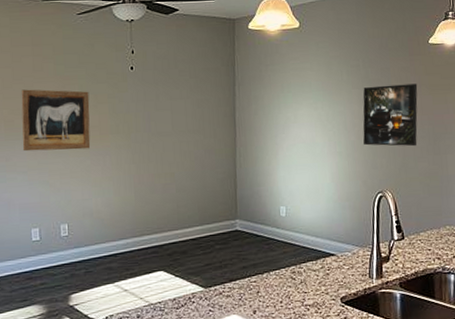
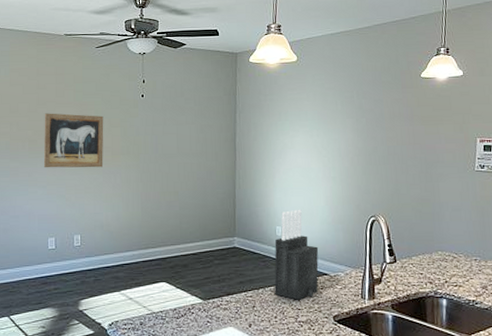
knife block: none [279,187,325,283] -> present [274,209,319,300]
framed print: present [363,83,418,147] -> none [356,114,410,174]

